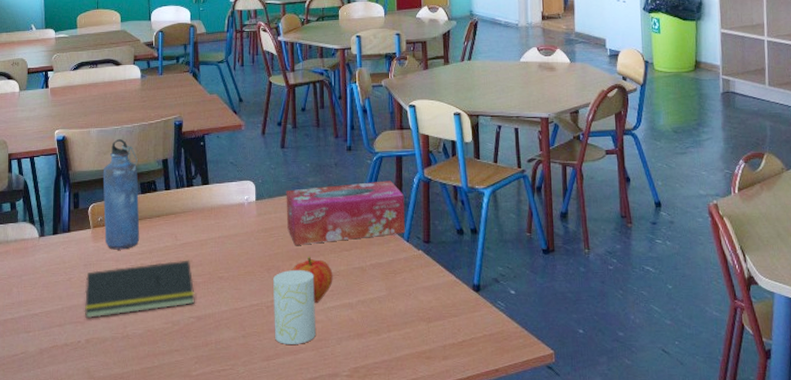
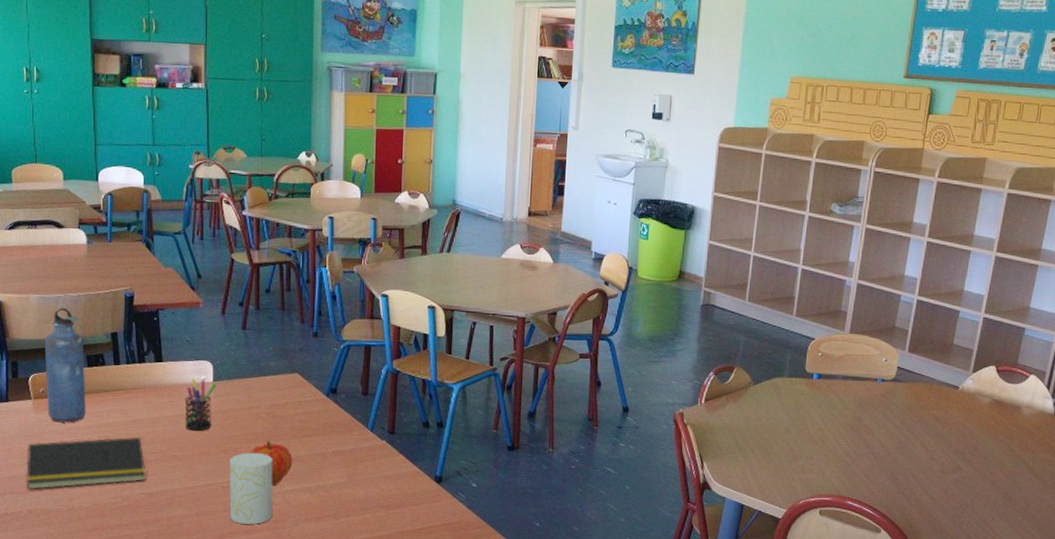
pen holder: none [229,199,259,251] -> present [184,378,216,431]
tissue box: present [286,180,405,245] -> none [245,369,371,429]

